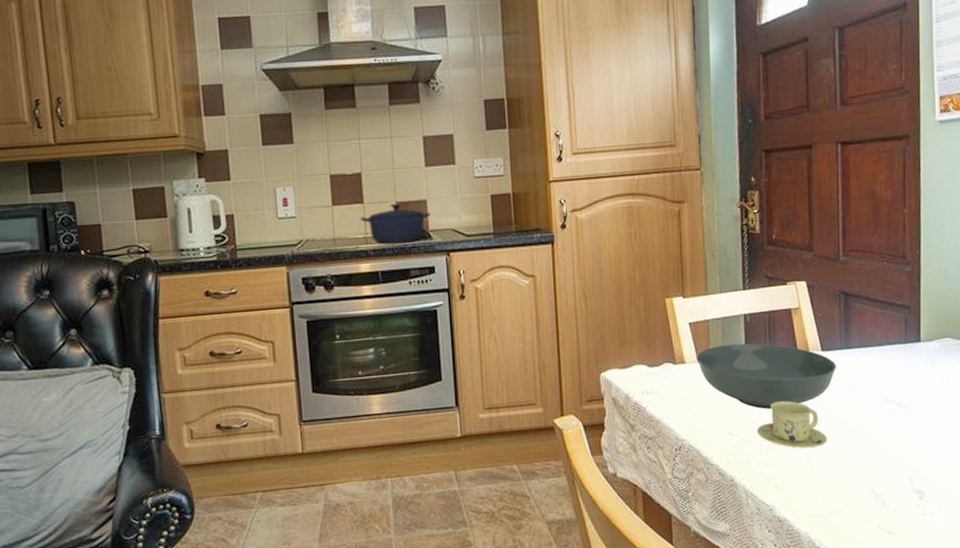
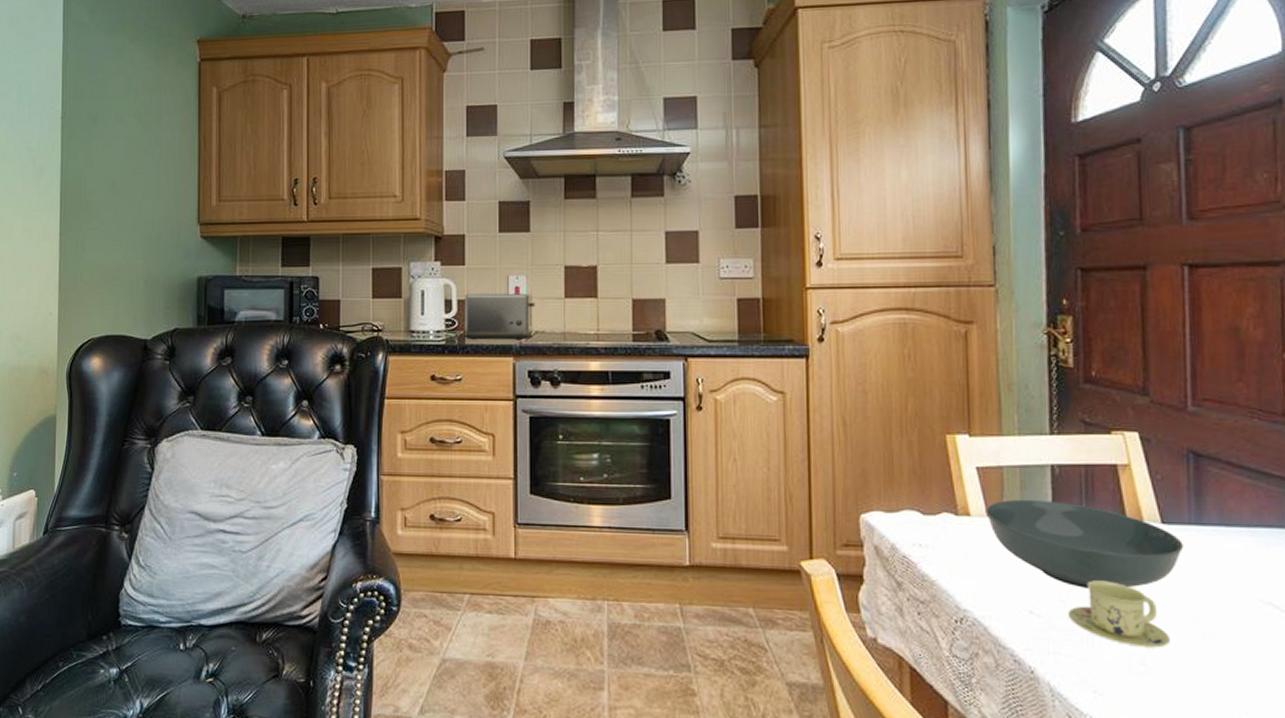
toaster: none [233,203,304,253] -> present [464,293,535,340]
cooking pot: present [360,203,430,245] -> none [593,300,669,345]

